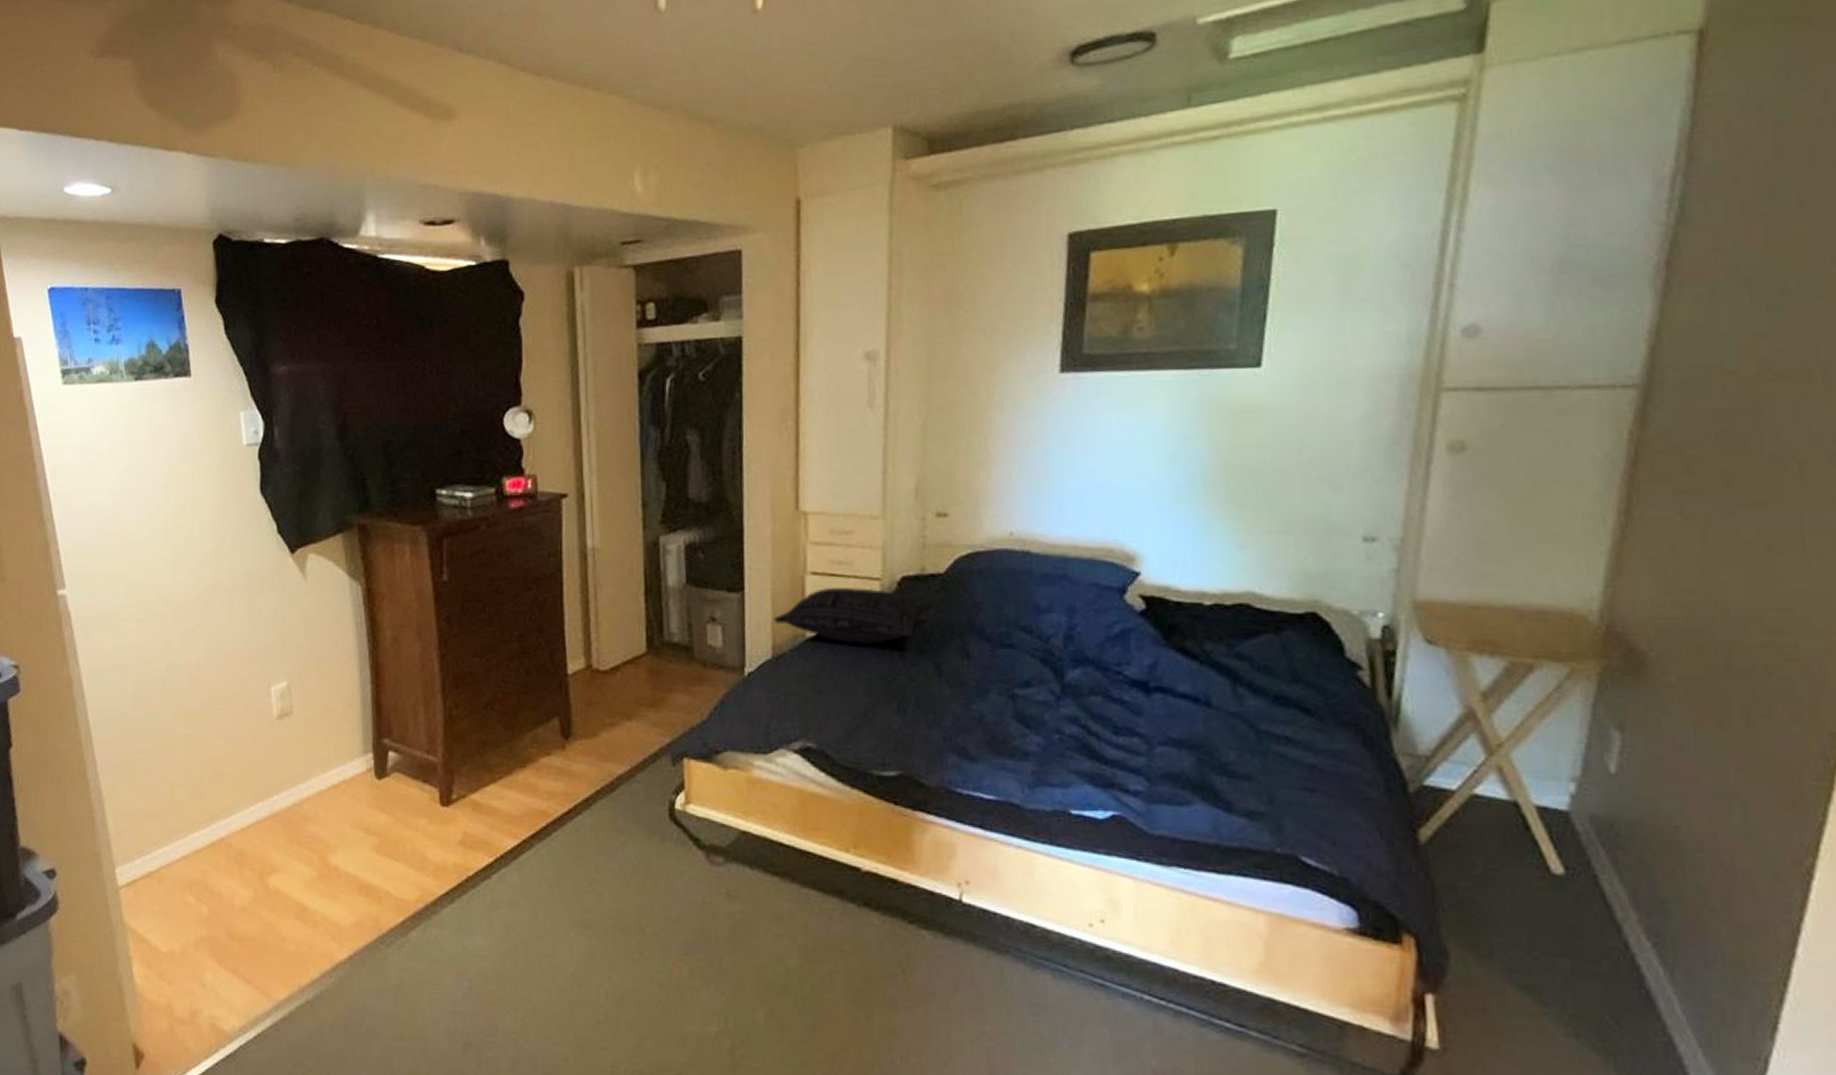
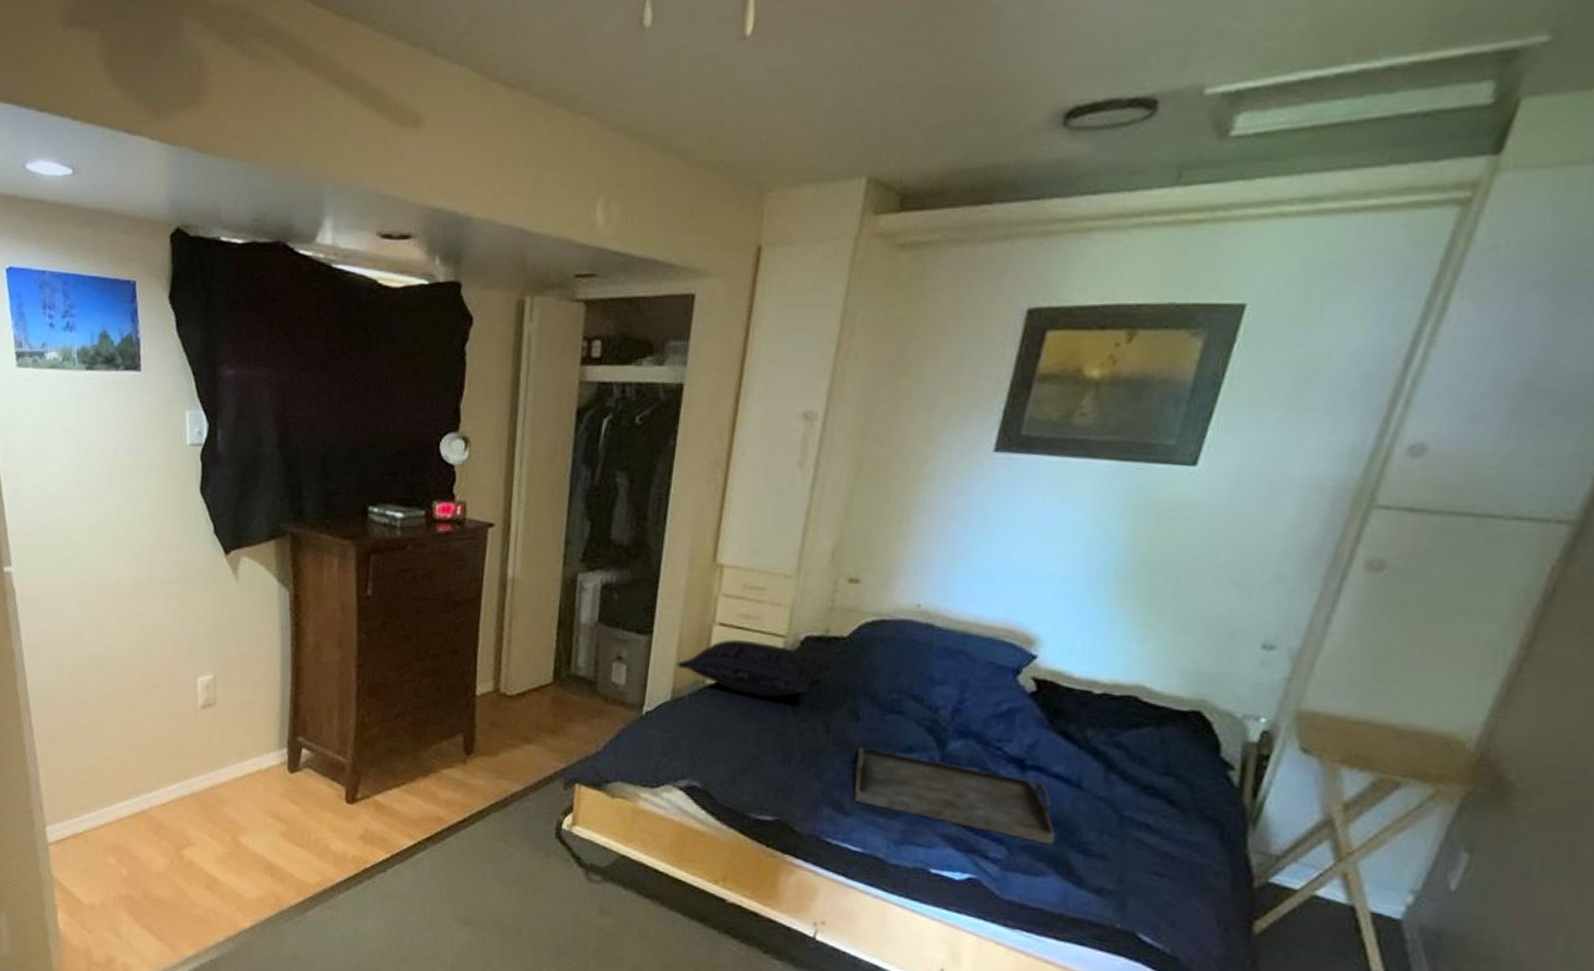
serving tray: none [973,686,1195,770] -> present [854,746,1056,845]

